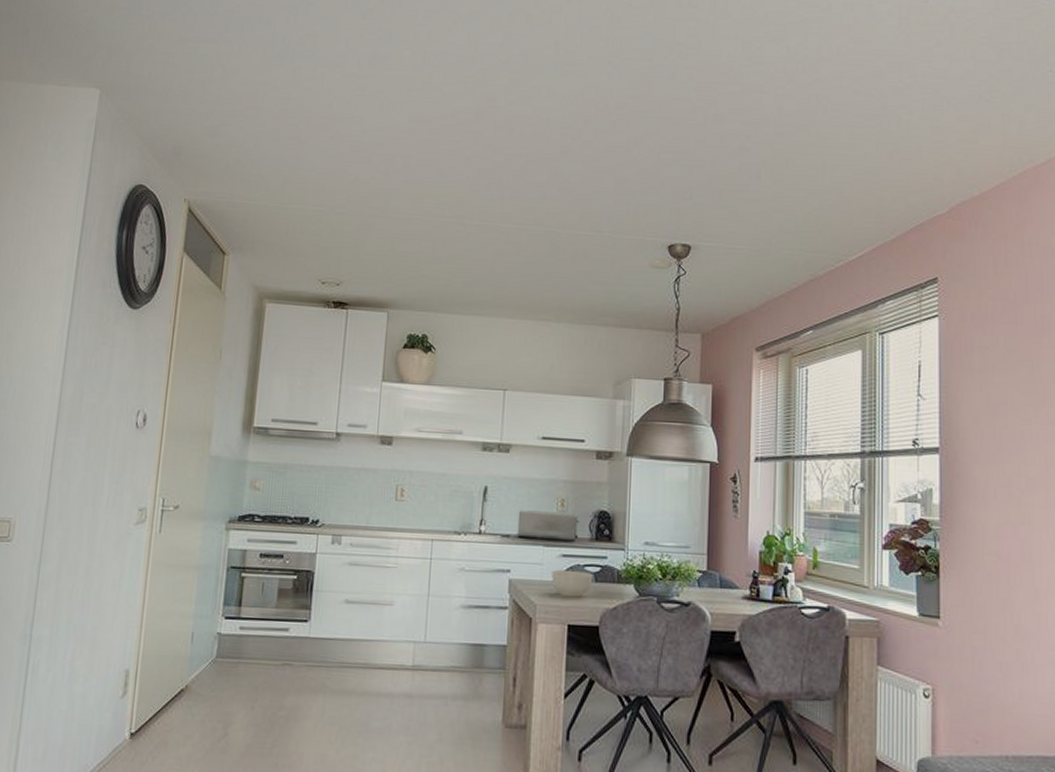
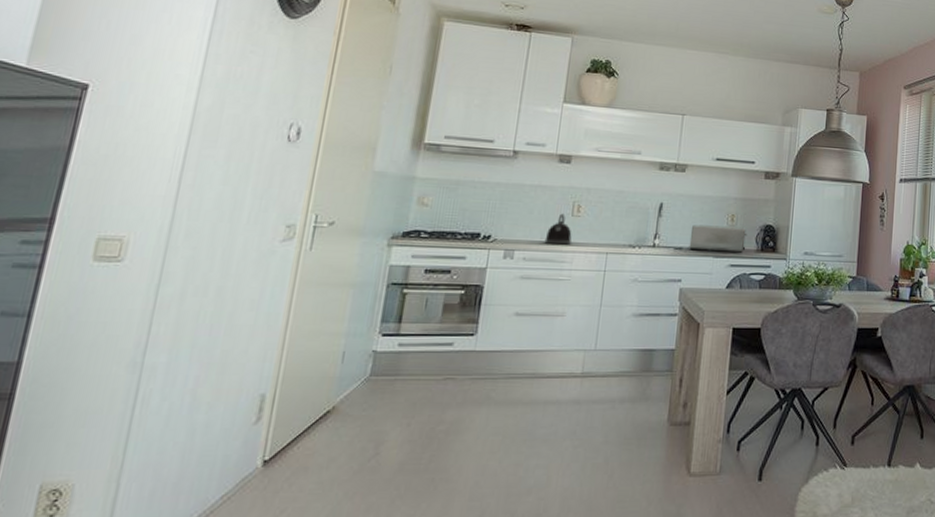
kettle: none [370,497,397,531] -> present [544,213,572,245]
bowl: present [551,569,593,598] -> none [719,278,758,303]

